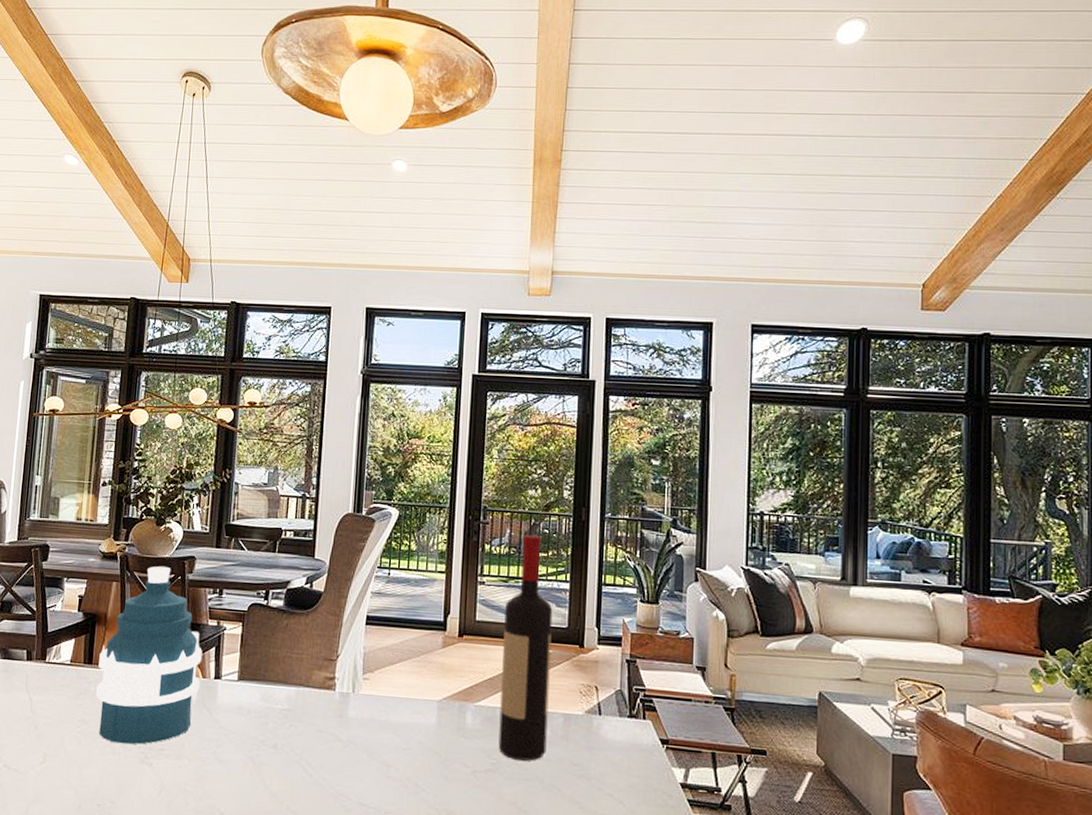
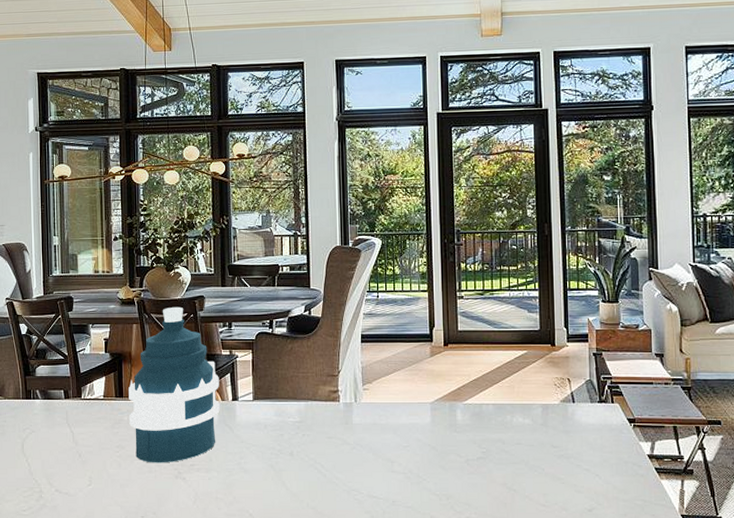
wine bottle: present [498,534,553,761] -> none [483,251,529,447]

